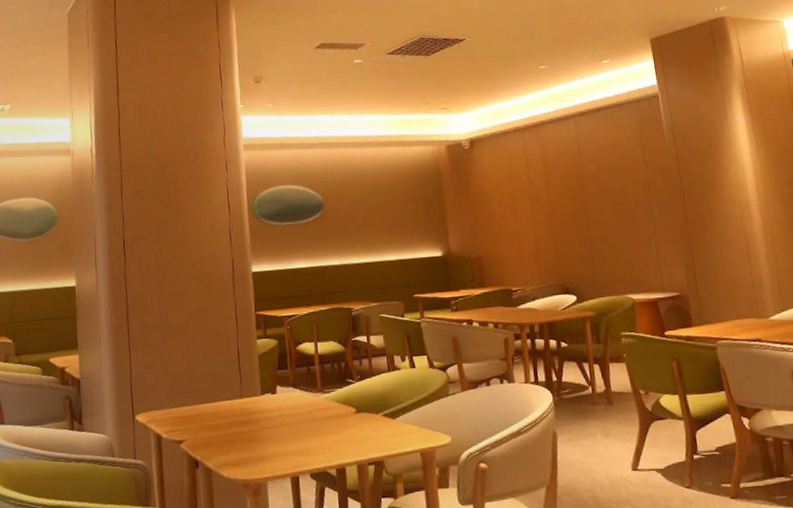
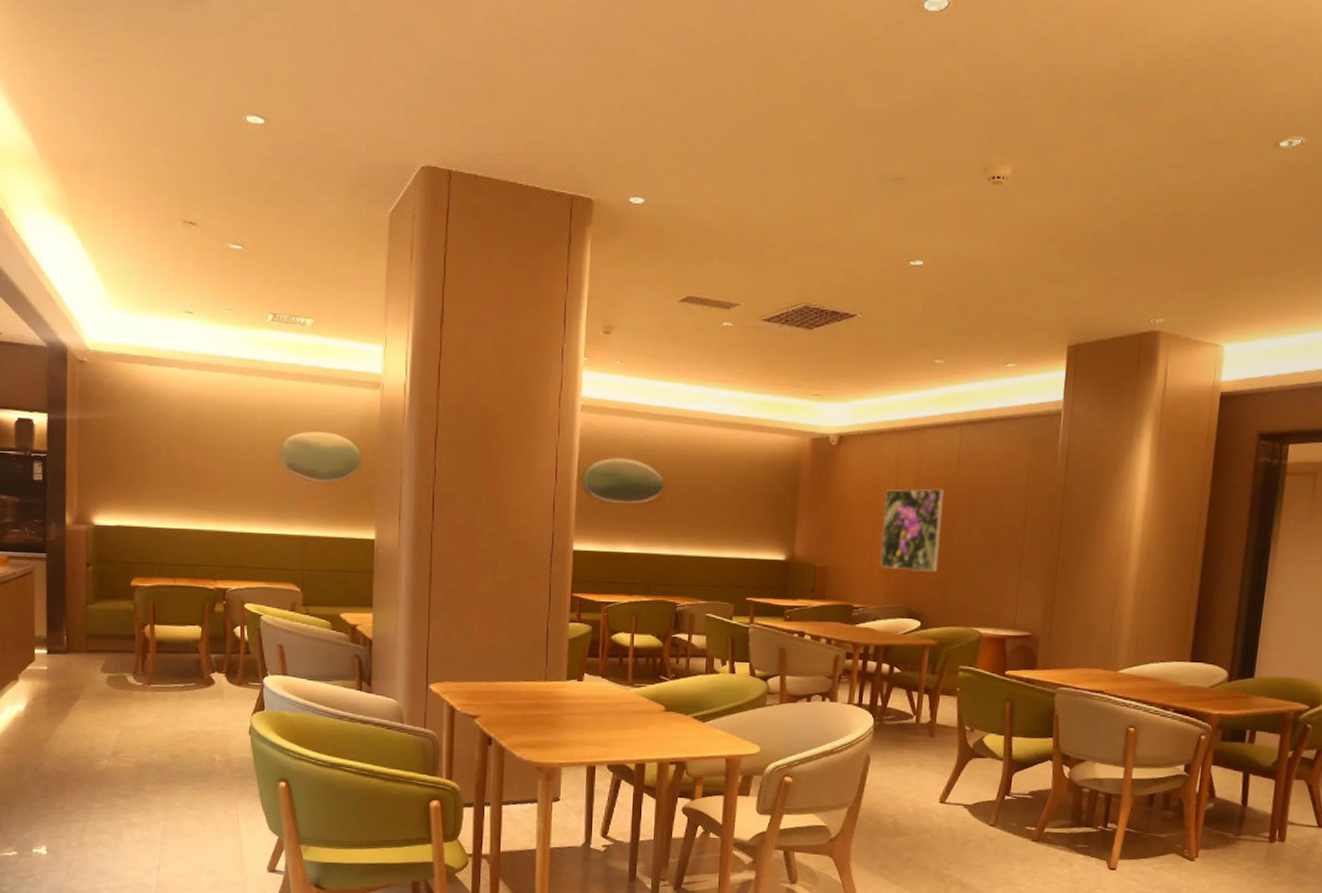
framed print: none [520,173,581,251] -> present [880,488,944,572]

